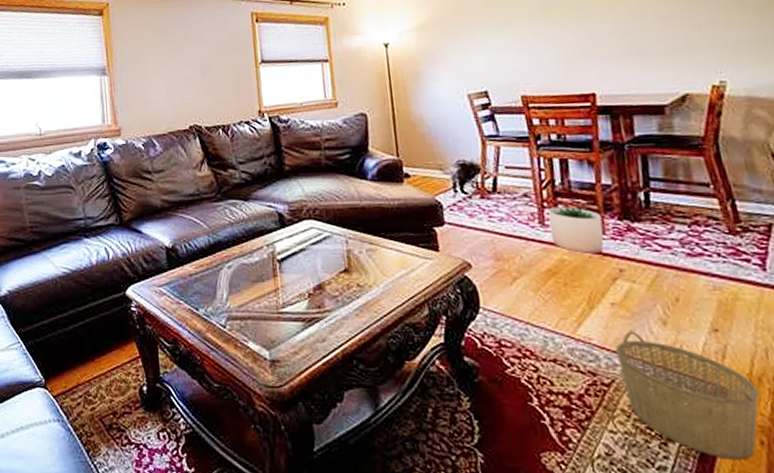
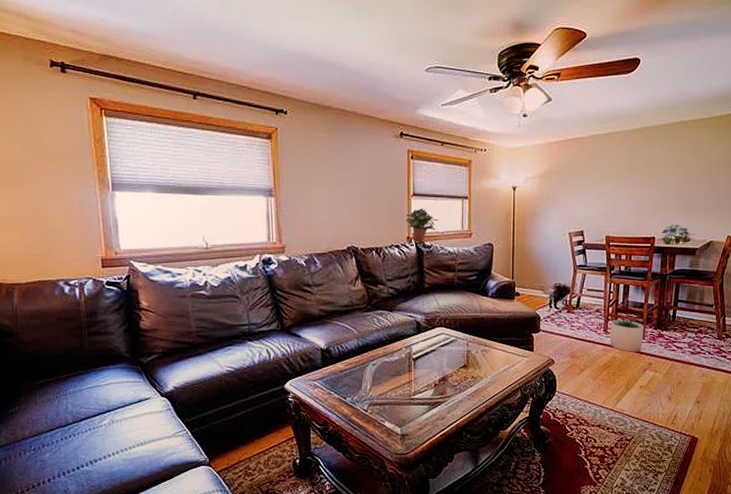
potted plant: none [255,76,295,117] -> present [406,208,439,243]
flower arrangement: none [599,74,662,102] -> present [656,224,697,244]
basket: present [615,331,760,460] -> none [637,404,714,482]

